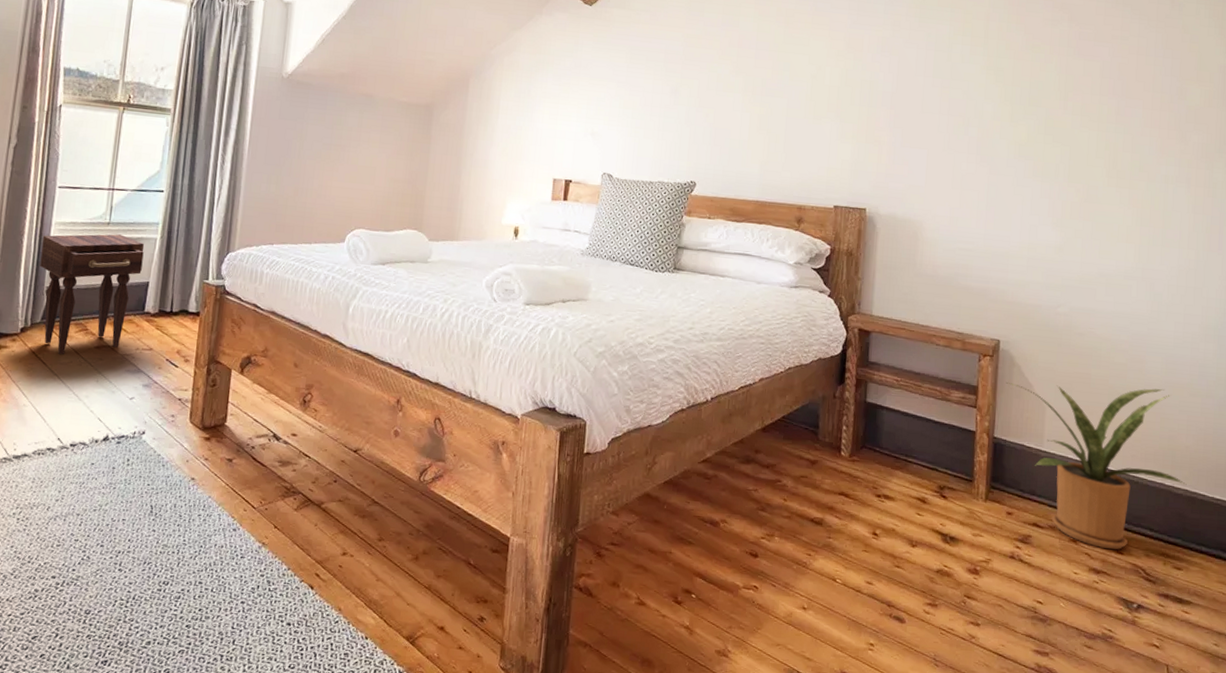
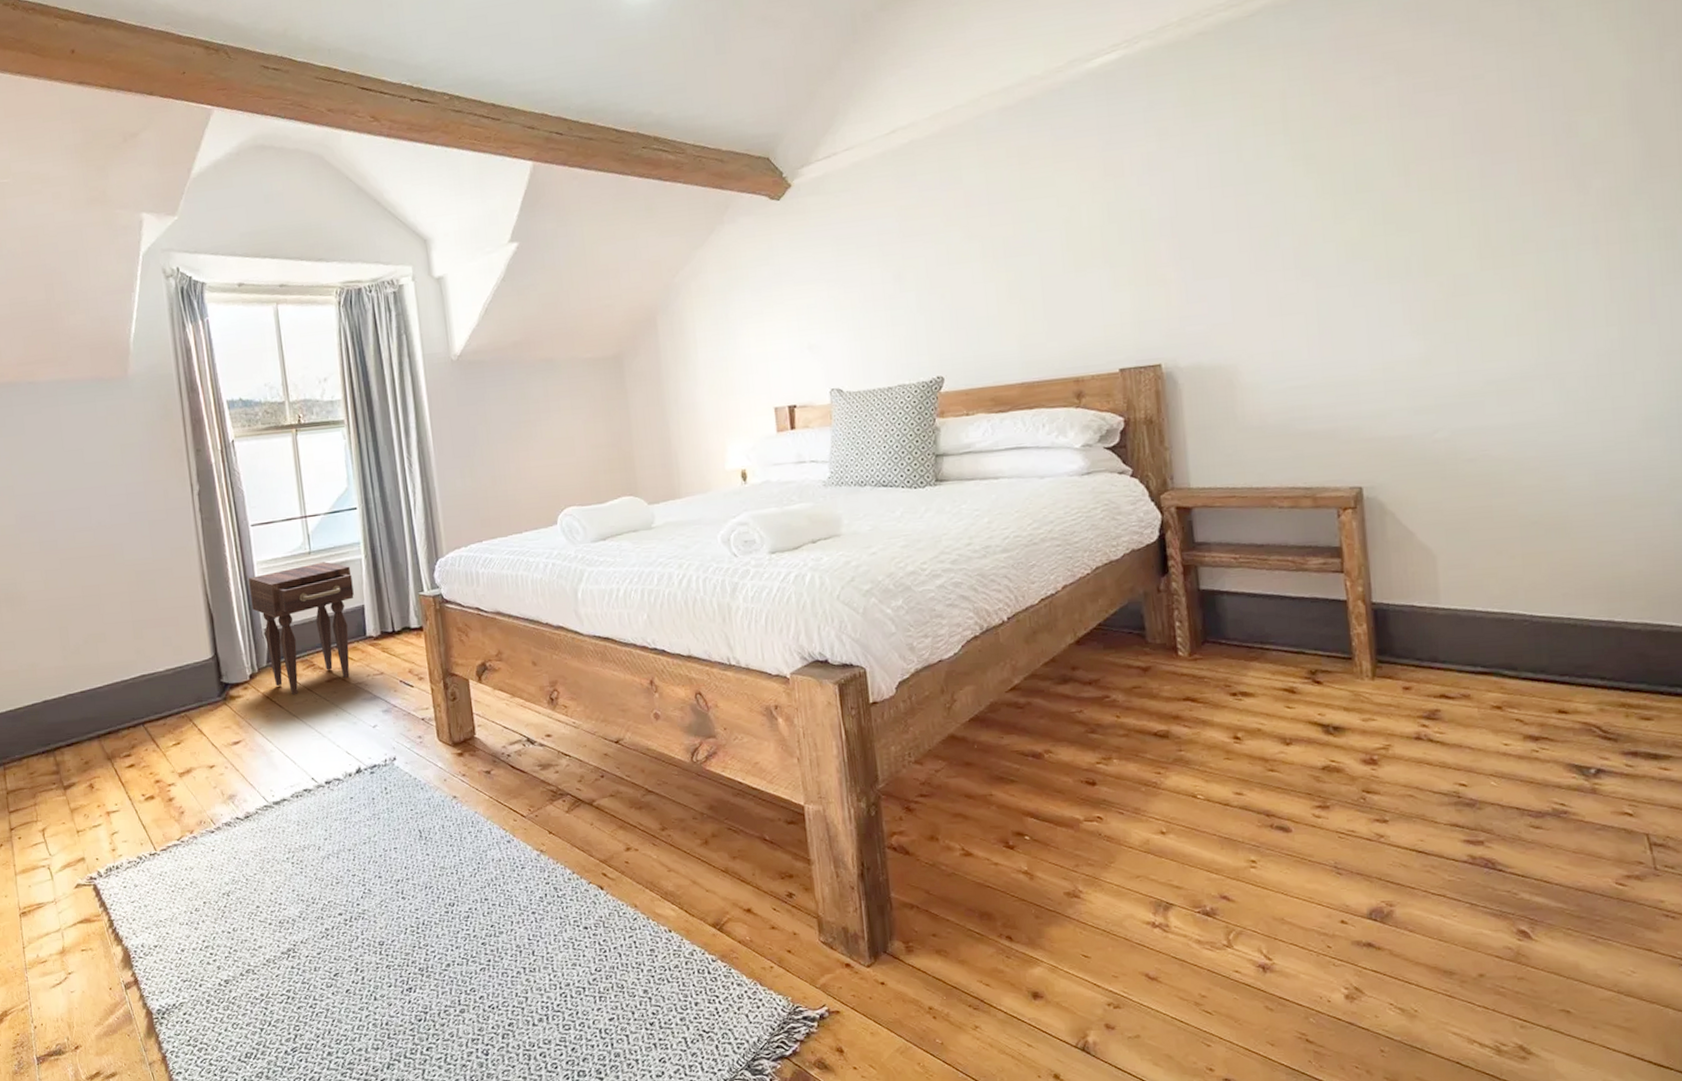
house plant: present [1005,382,1187,550] -> none [1378,507,1645,711]

